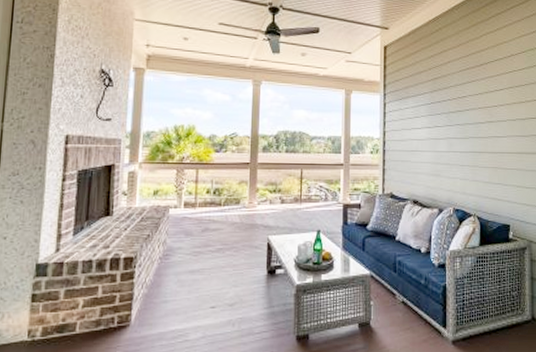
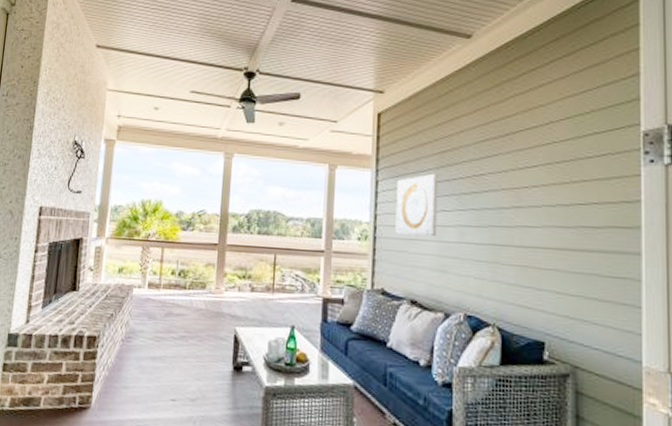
wall art: none [400,96,432,148] -> present [395,173,438,237]

